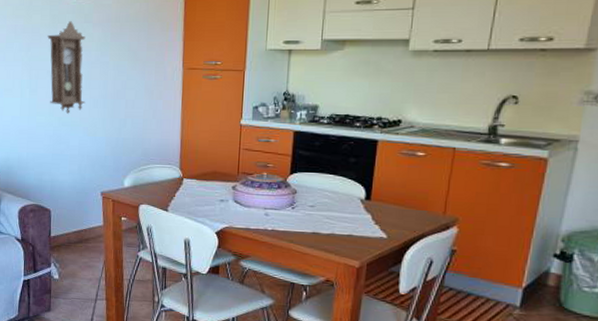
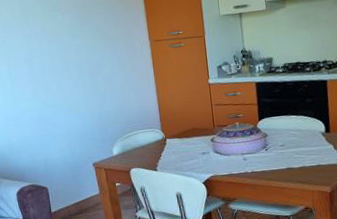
pendulum clock: present [47,21,86,115] -> none [20,12,66,97]

